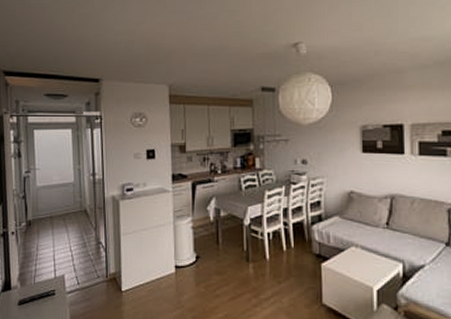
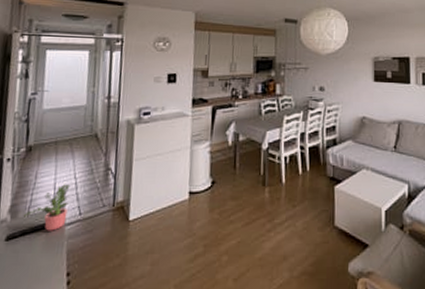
potted plant: none [31,256,67,298] -> present [24,184,71,231]

